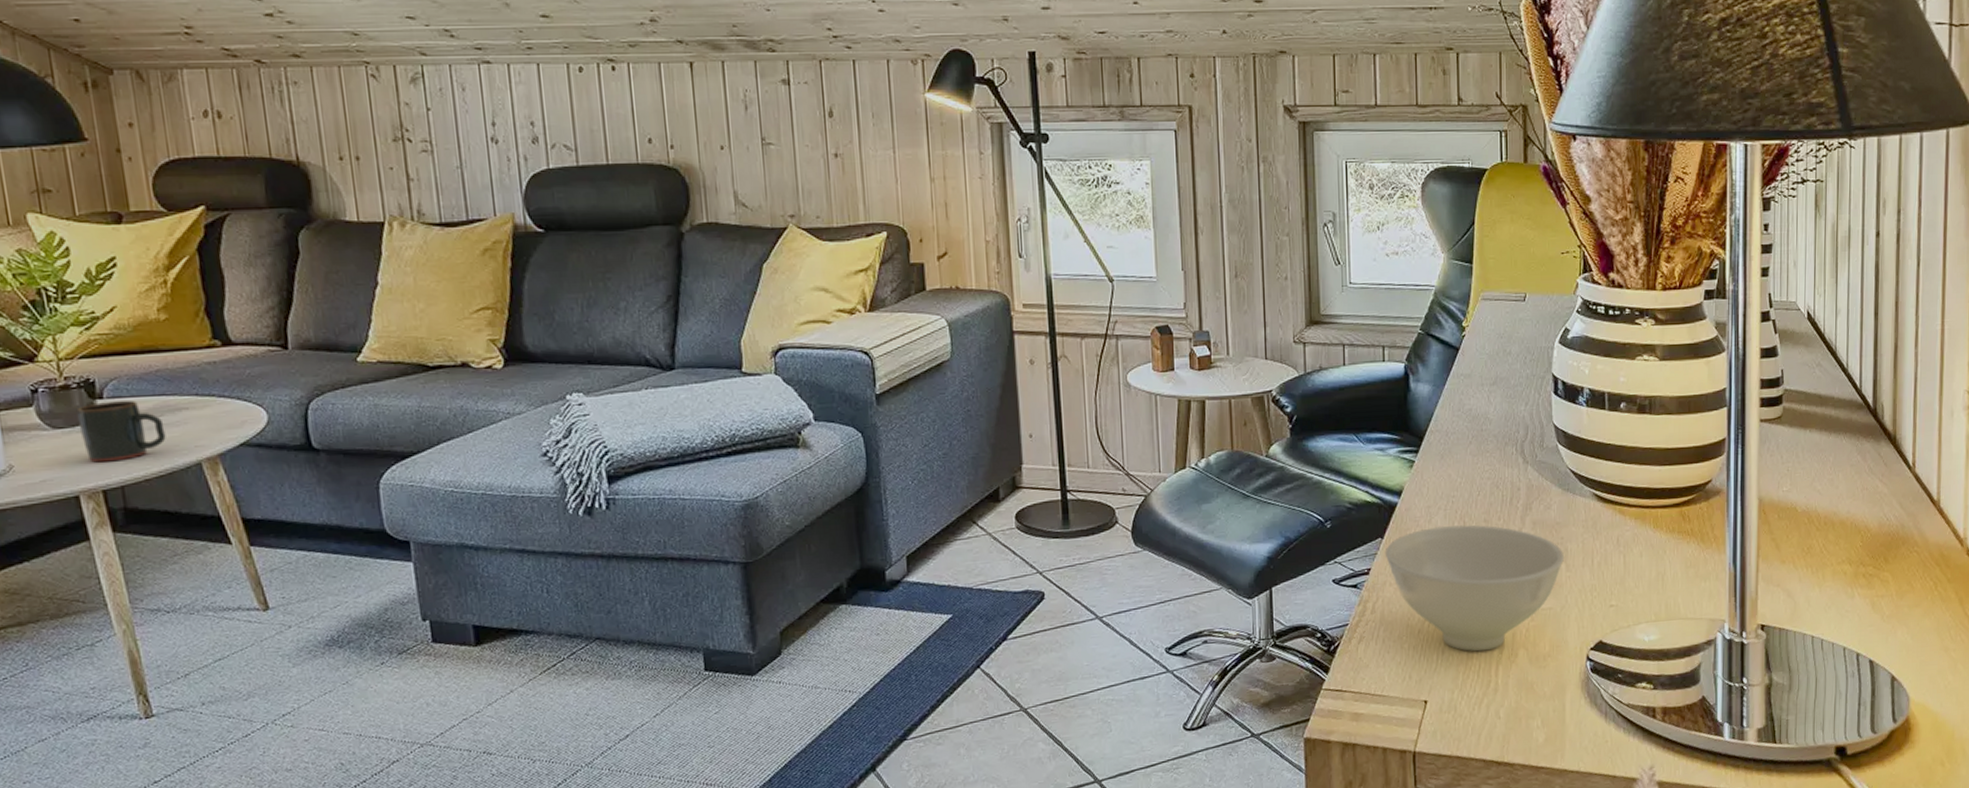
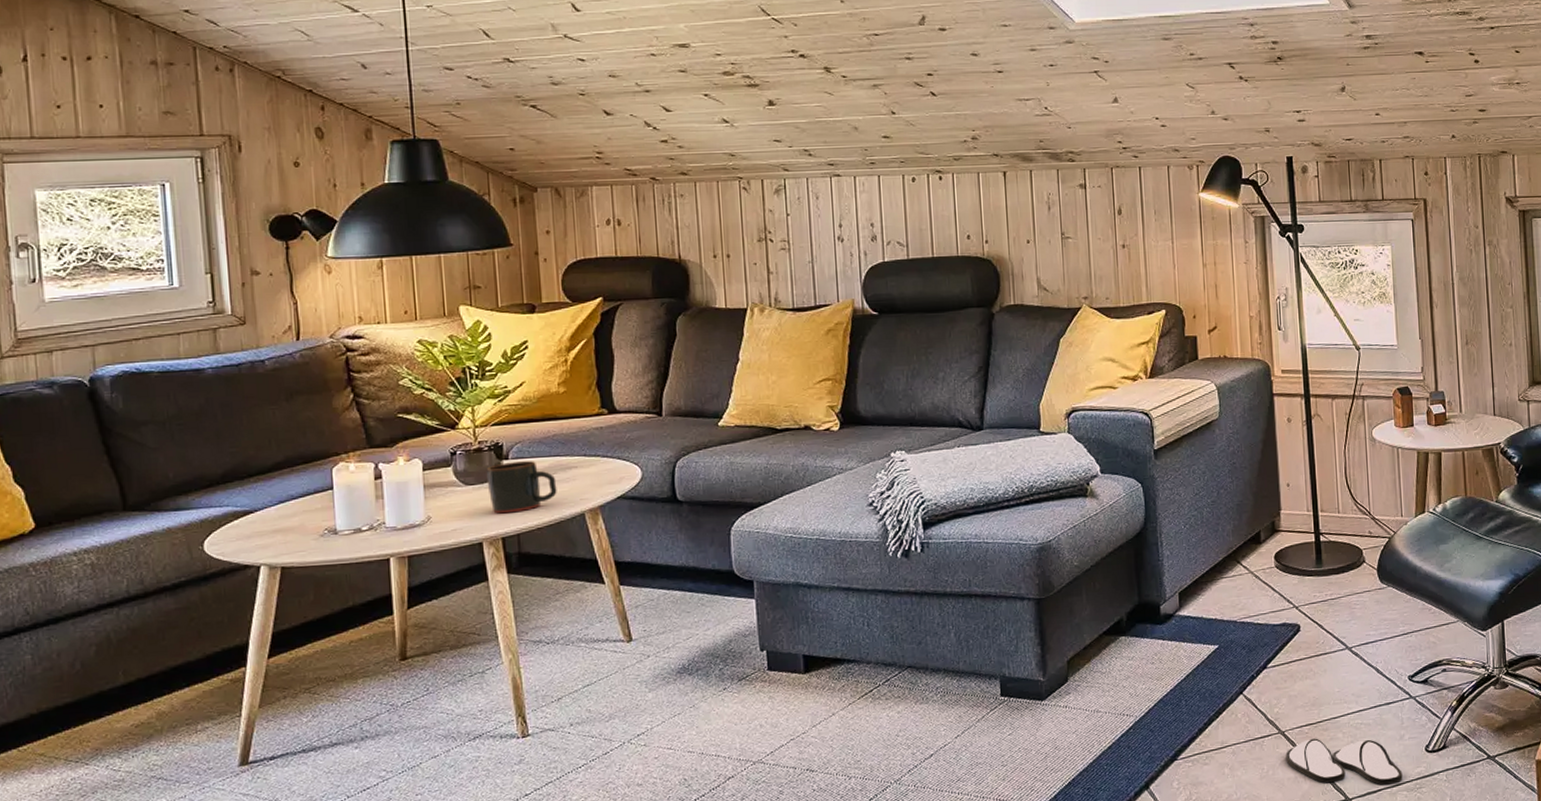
slippers: none [1028,715,1158,766] -> present [1286,738,1403,785]

